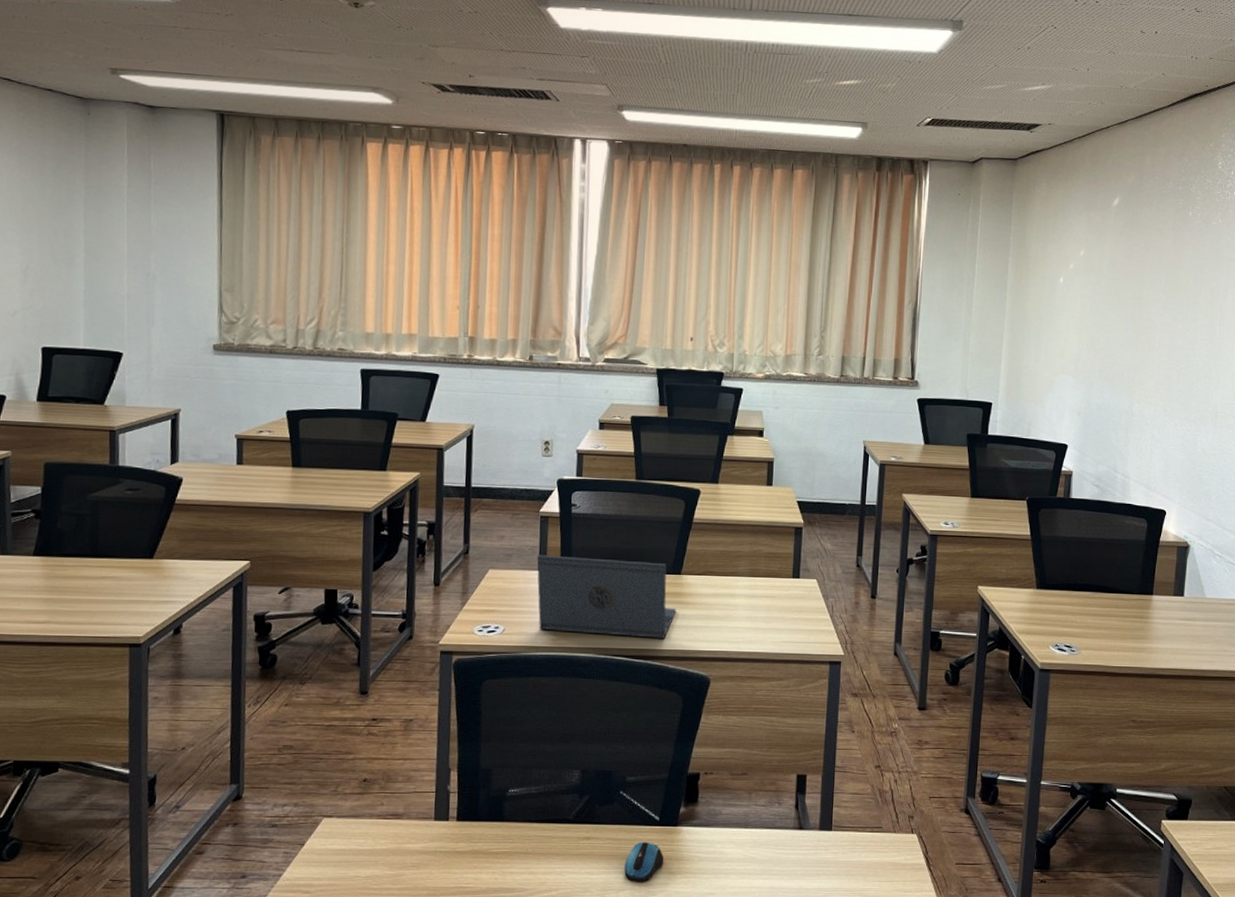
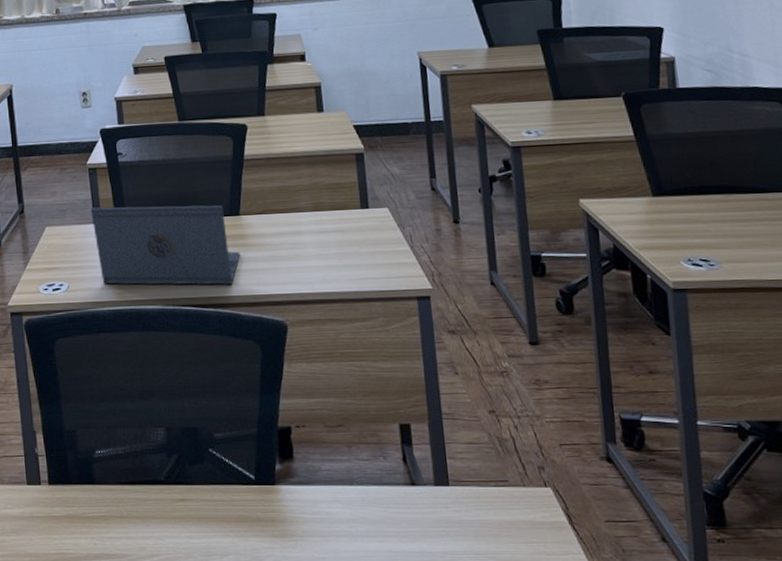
computer mouse: present [624,842,664,882] -> none [224,503,267,546]

